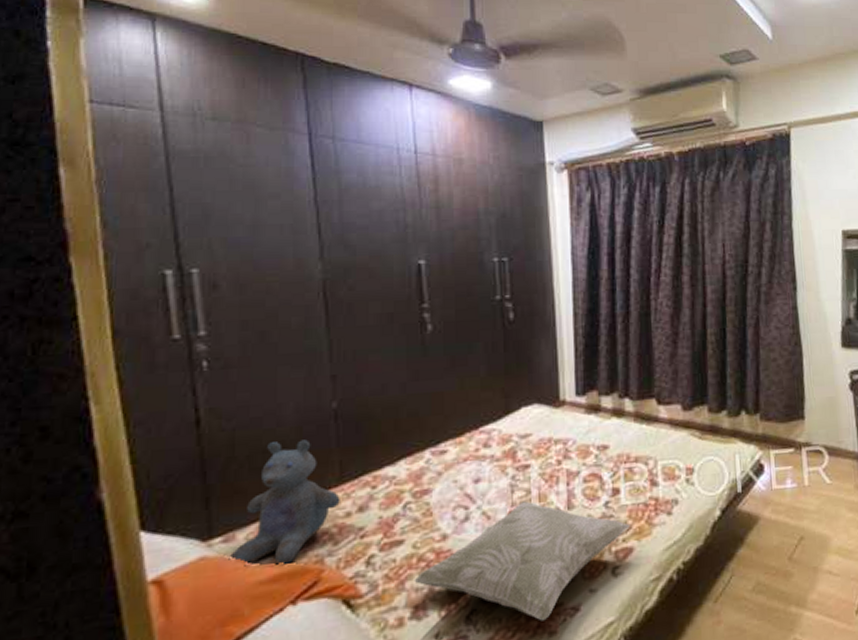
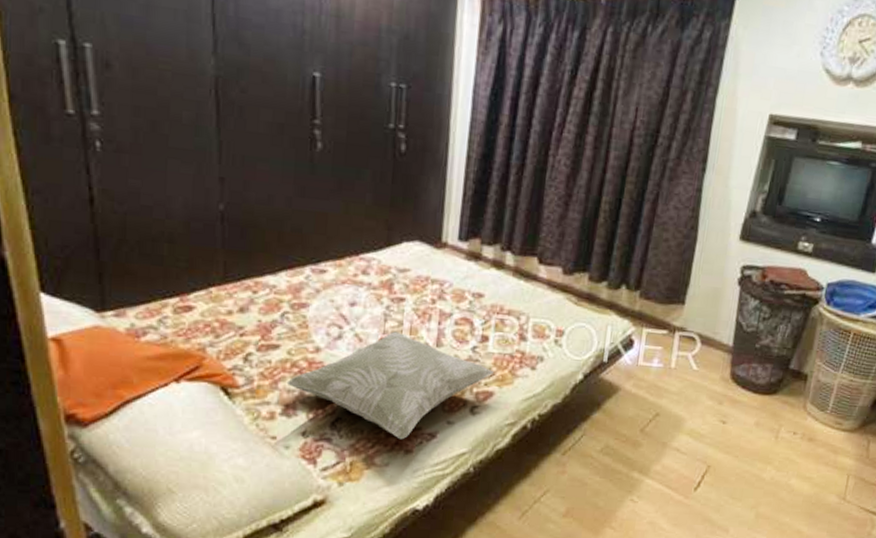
stuffed bear: present [228,439,340,567] -> none [120,232,223,347]

